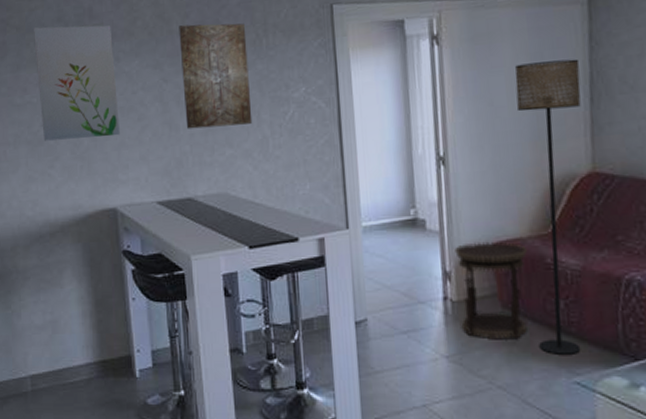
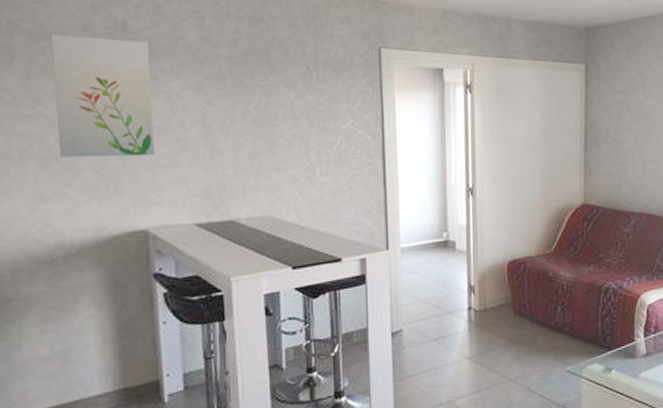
wall art: present [179,23,253,129] -> none [226,51,300,153]
side table: present [454,241,528,338] -> none [478,259,536,340]
floor lamp: present [515,59,581,355] -> none [530,114,578,350]

